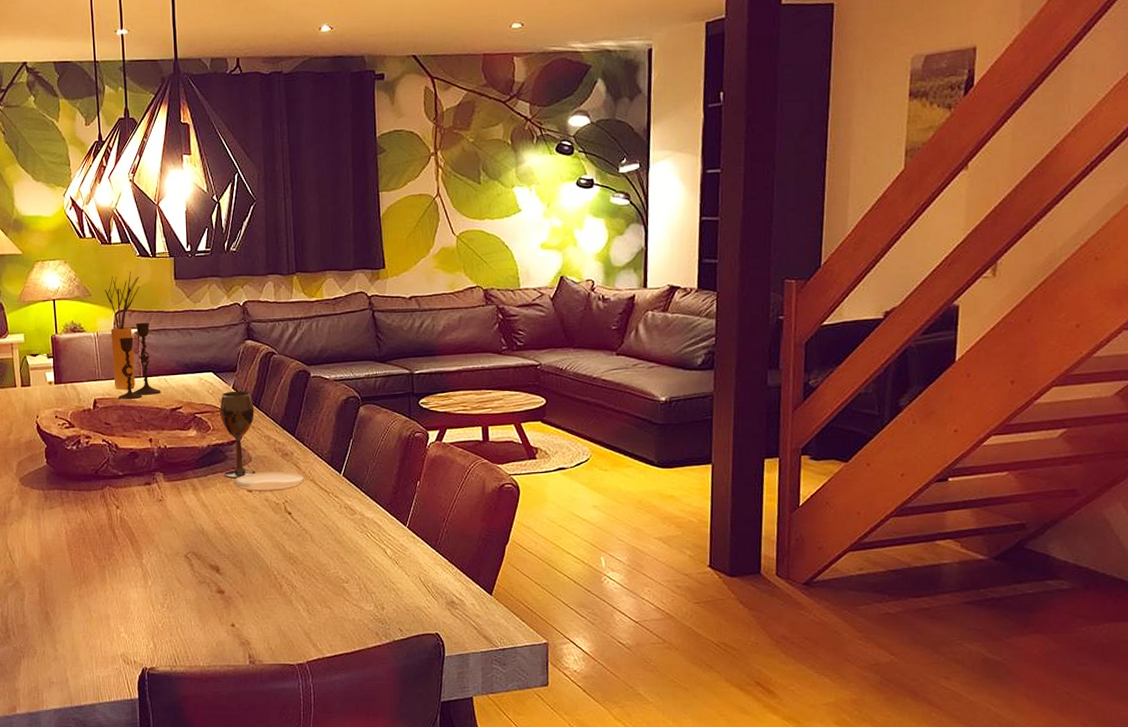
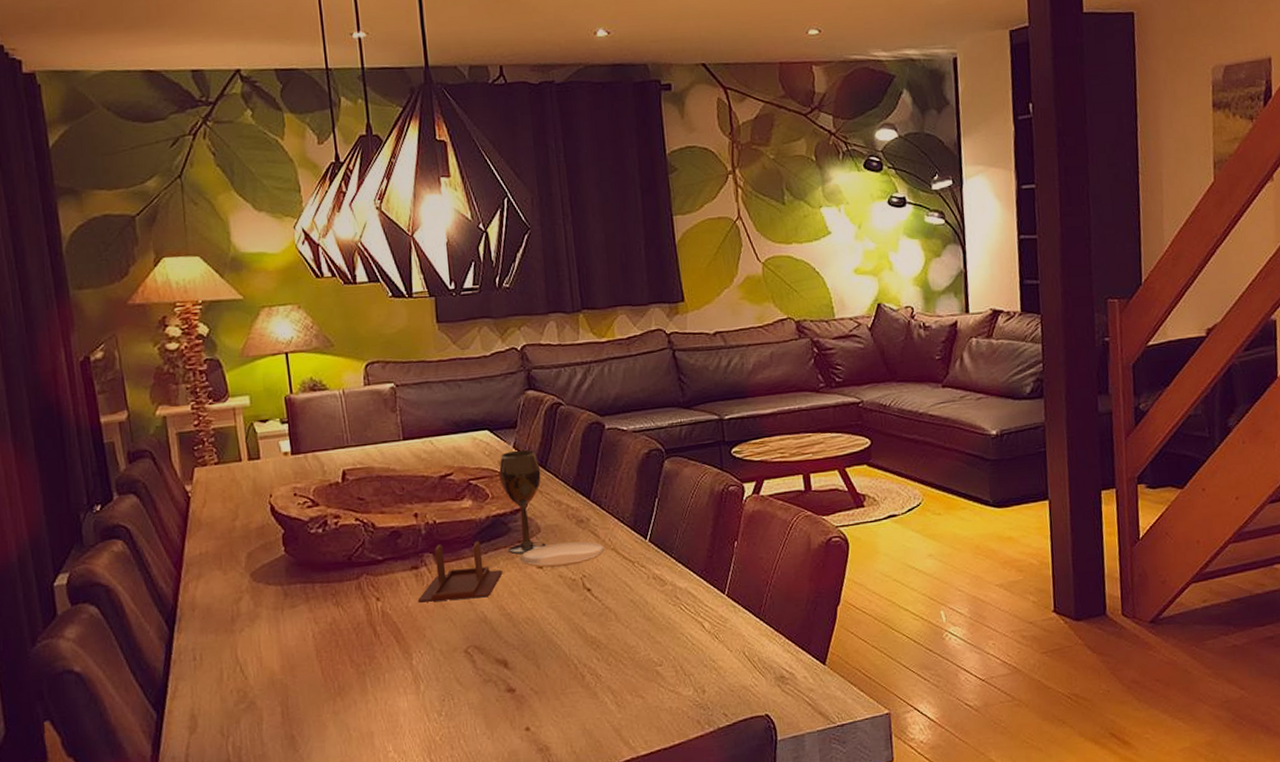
vase: present [105,271,140,389] -> none [351,314,394,457]
candlestick: present [118,322,162,399] -> none [370,374,427,469]
napkin holder: none [149,465,219,513] -> present [417,541,503,603]

